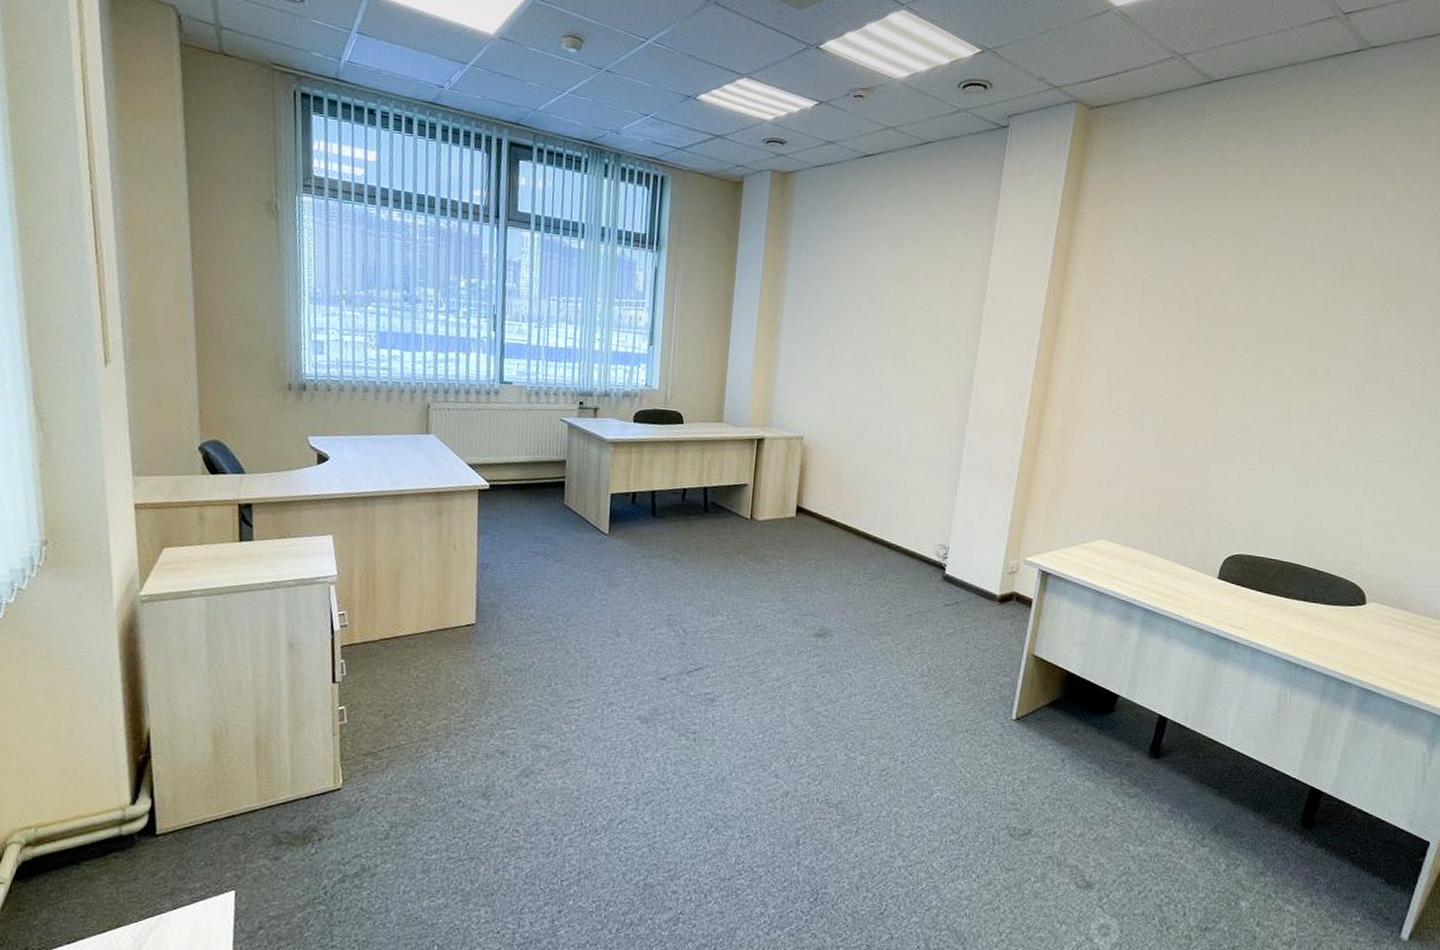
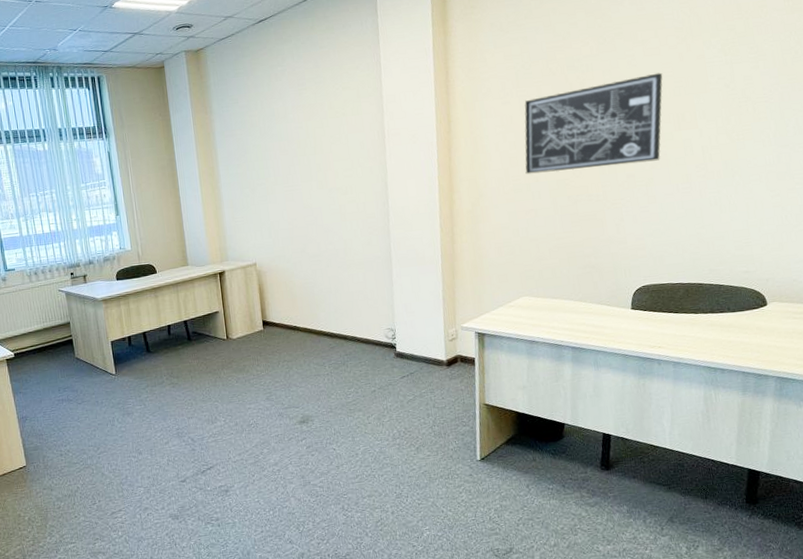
wall art: none [1131,315,1303,416] -> present [524,72,663,175]

